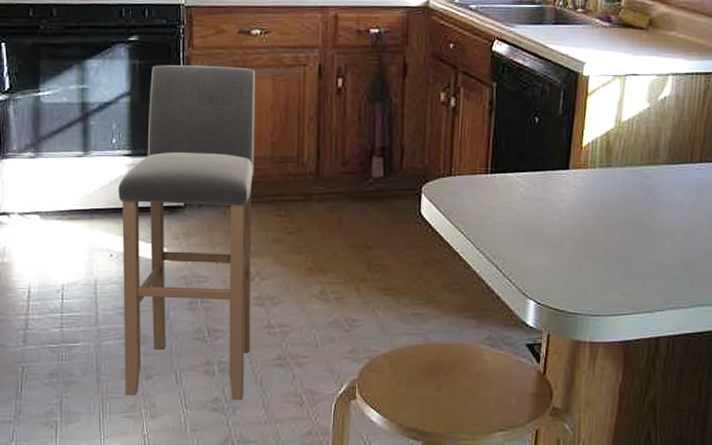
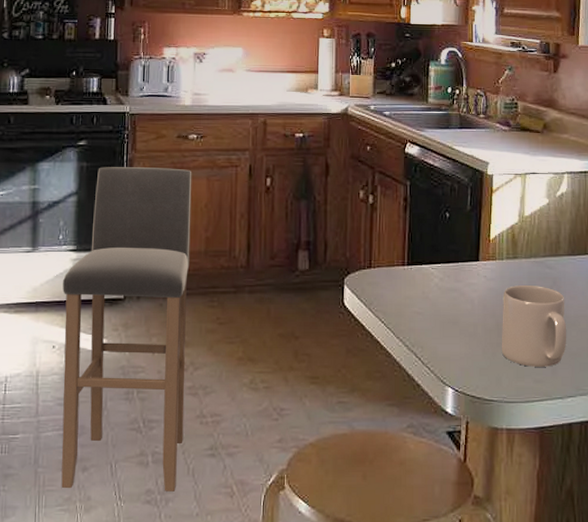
mug: none [588,195,661,280] -> present [501,285,567,367]

